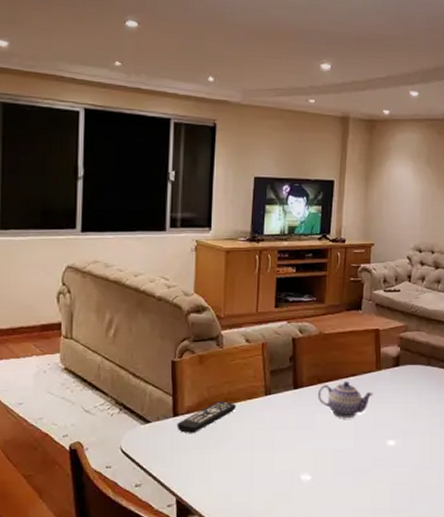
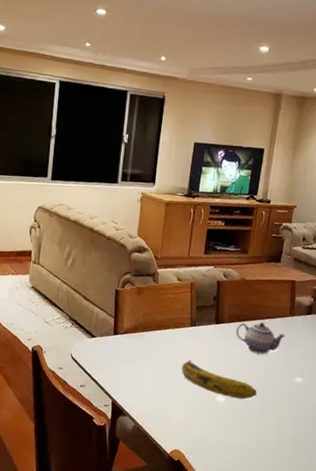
remote control: present [177,401,236,434] -> none [116,326,166,351]
fruit: none [258,435,347,475] -> present [181,359,257,400]

